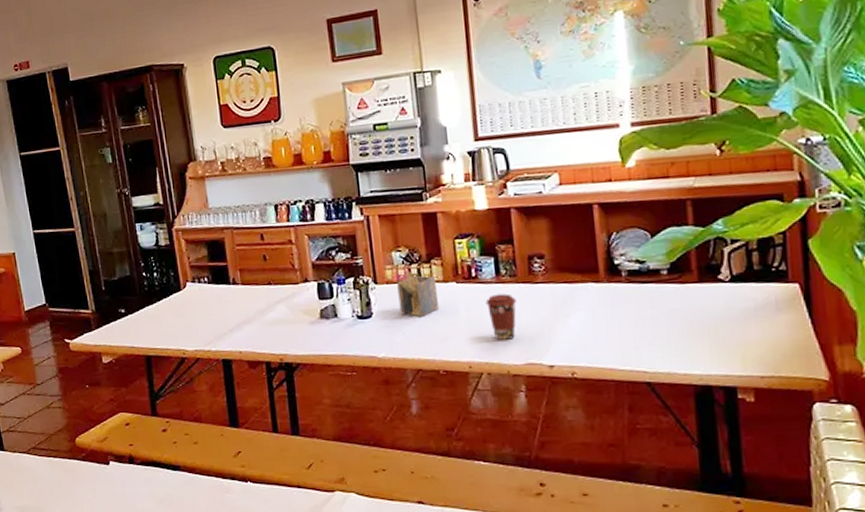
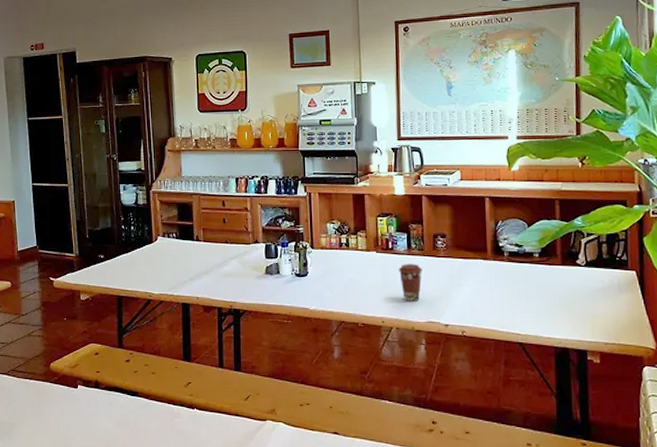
napkin holder: present [397,271,440,317] -> none [329,240,362,278]

